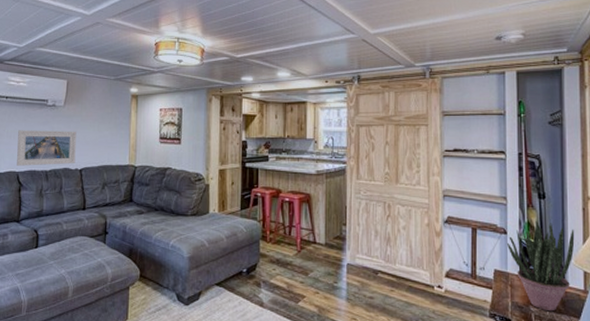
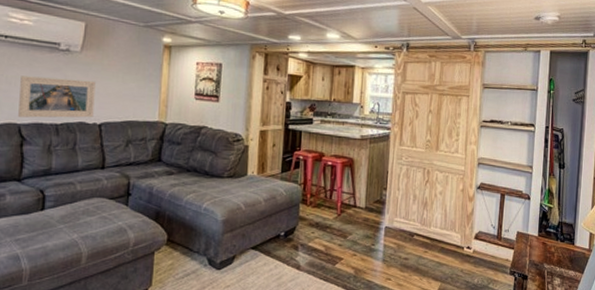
potted plant: present [507,220,575,312] -> none [530,187,586,268]

